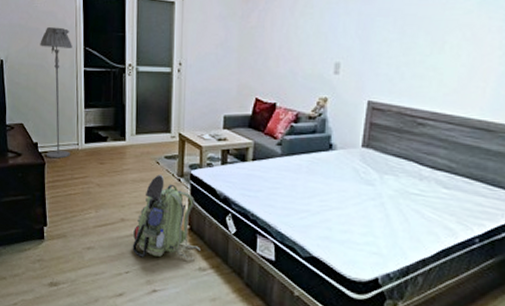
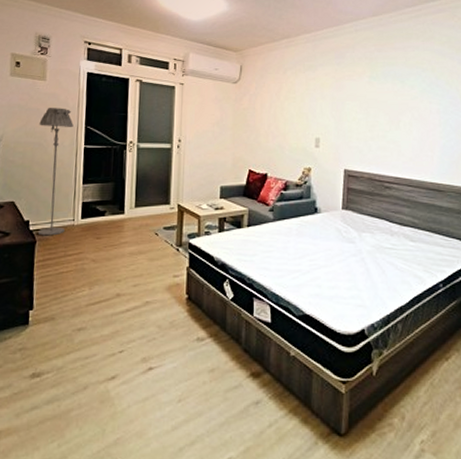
backpack: present [132,174,200,260] -> none [127,246,199,333]

